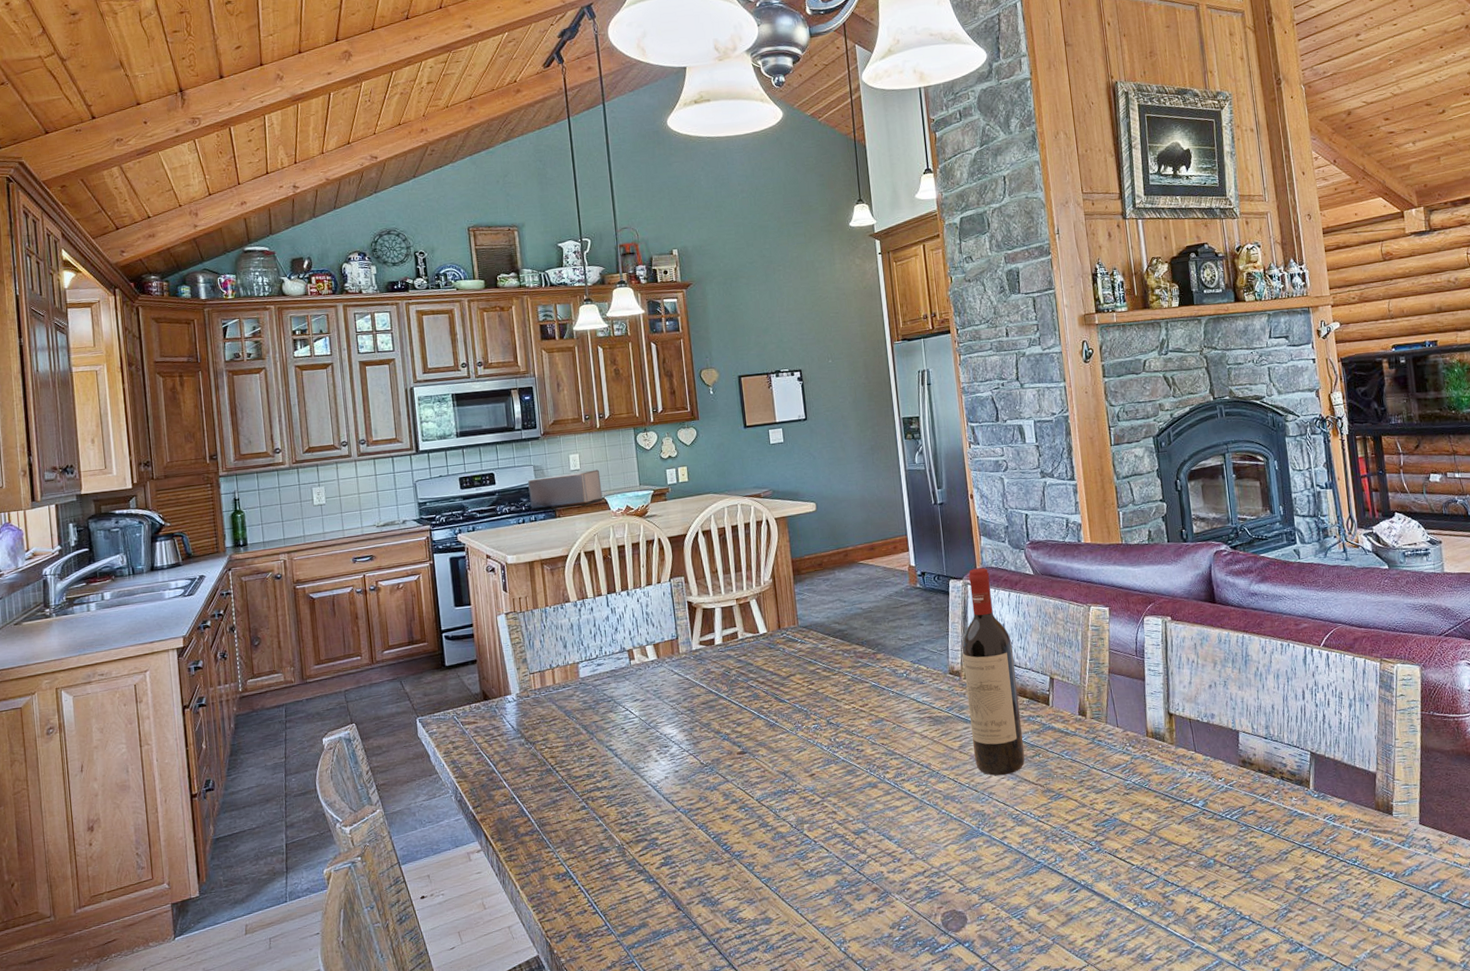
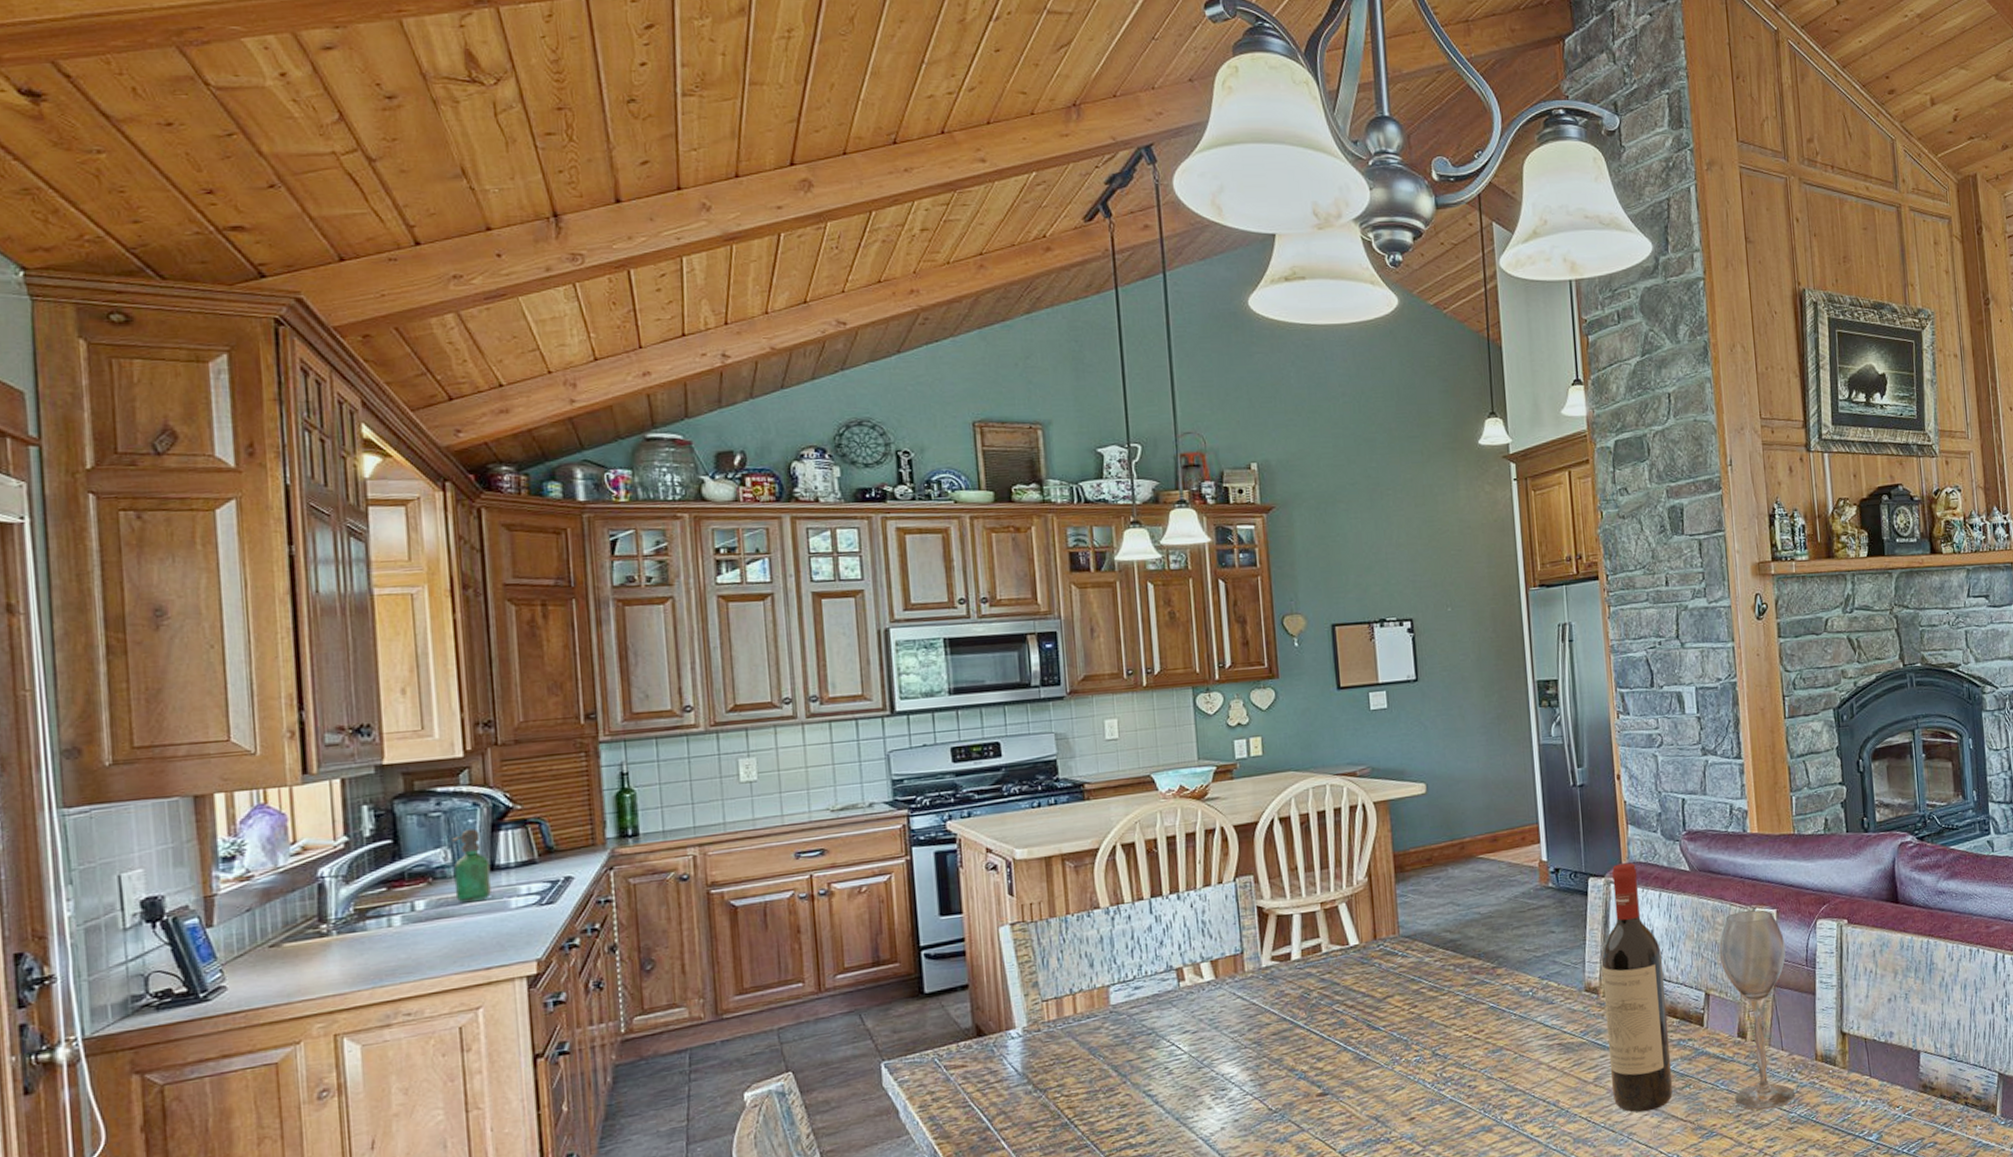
soap dispenser: none [125,540,152,595] -> present [451,829,491,903]
toaster: present [528,469,603,512] -> none [1047,739,1149,793]
wineglass: none [1060,608,1130,778] -> present [1718,910,1796,1111]

